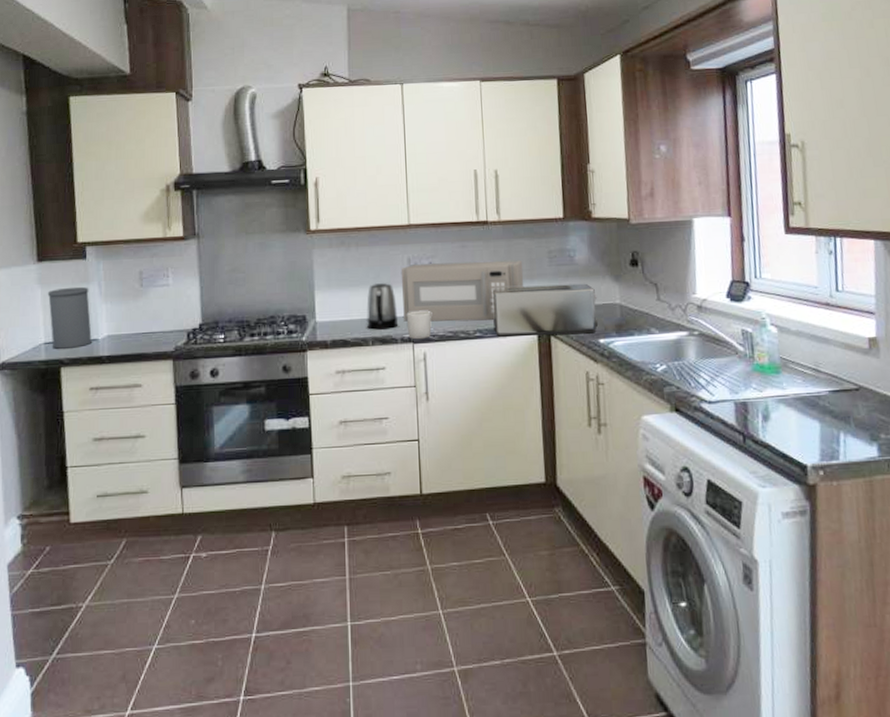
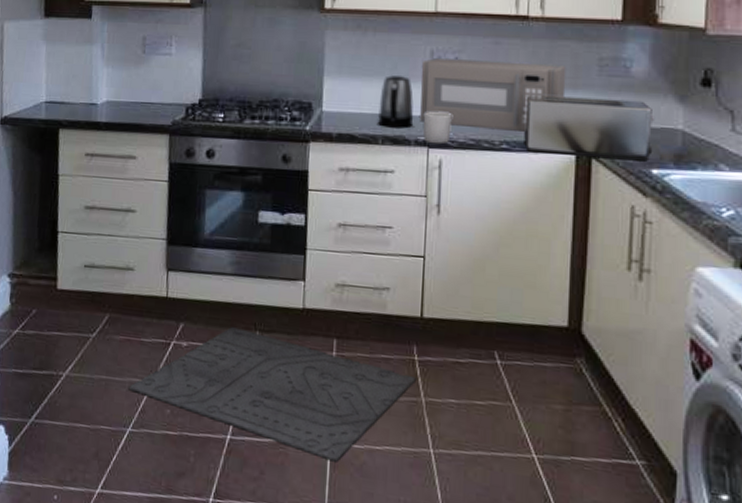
canister: present [47,286,92,349] -> none [51,46,92,111]
floor mat: none [151,530,421,639] -> present [128,326,416,462]

